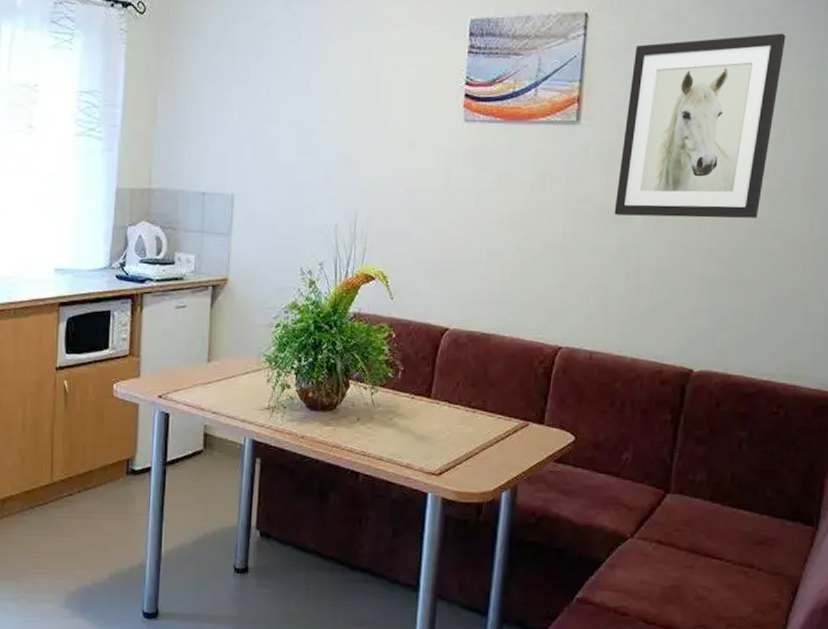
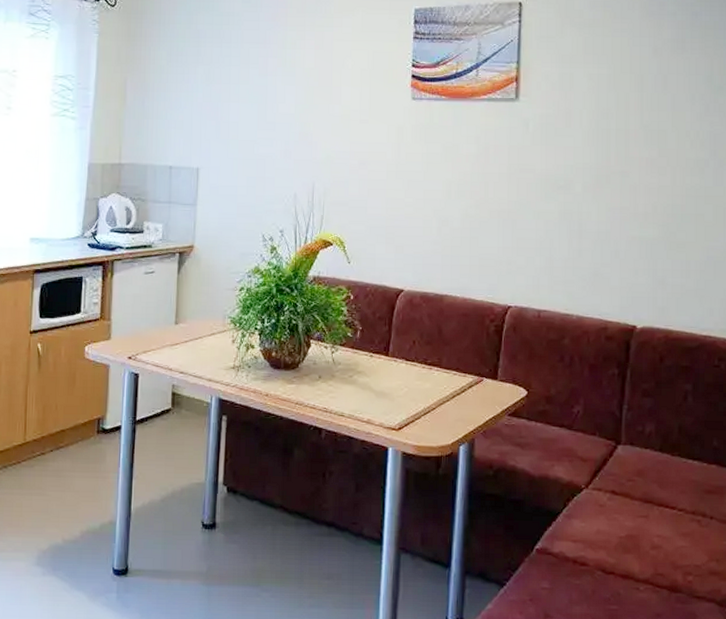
wall art: present [614,33,786,218] -> none [554,18,703,185]

